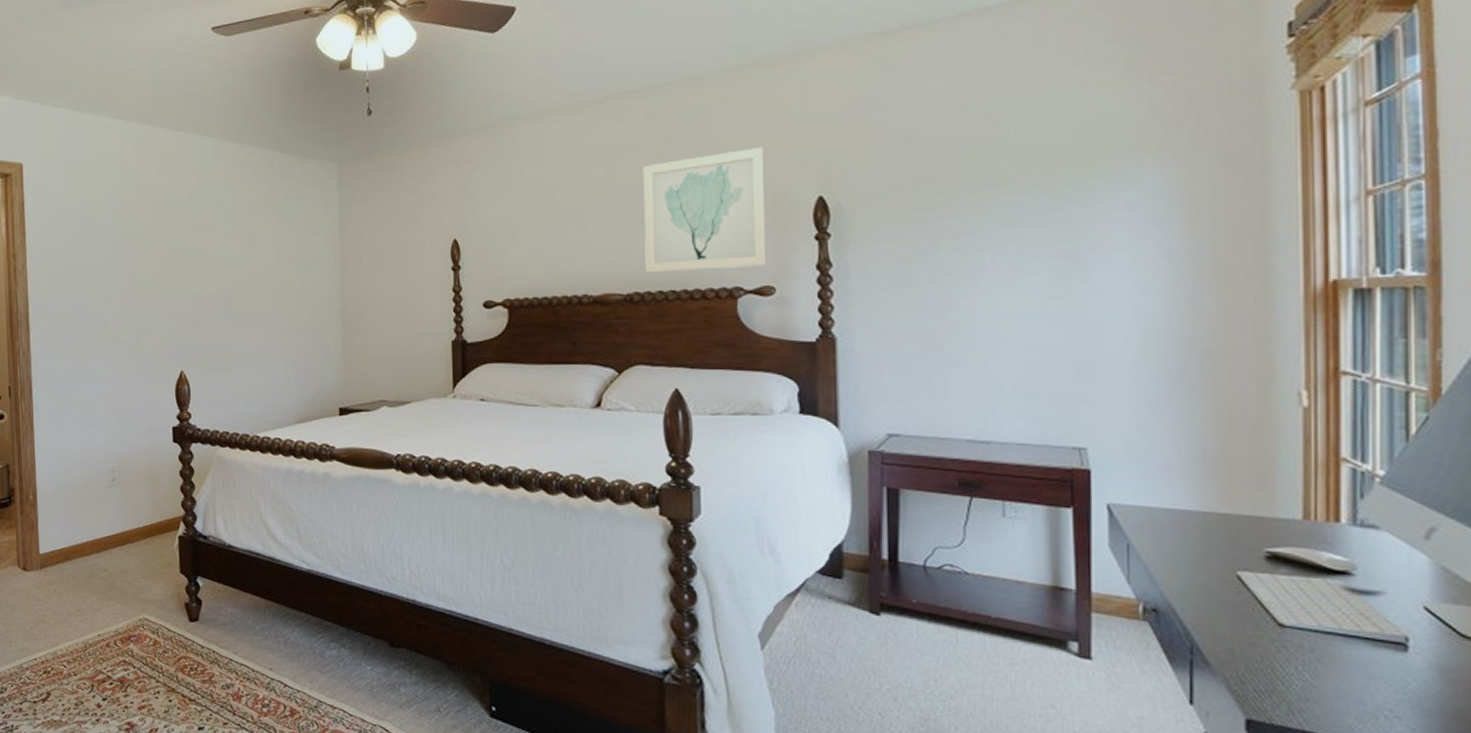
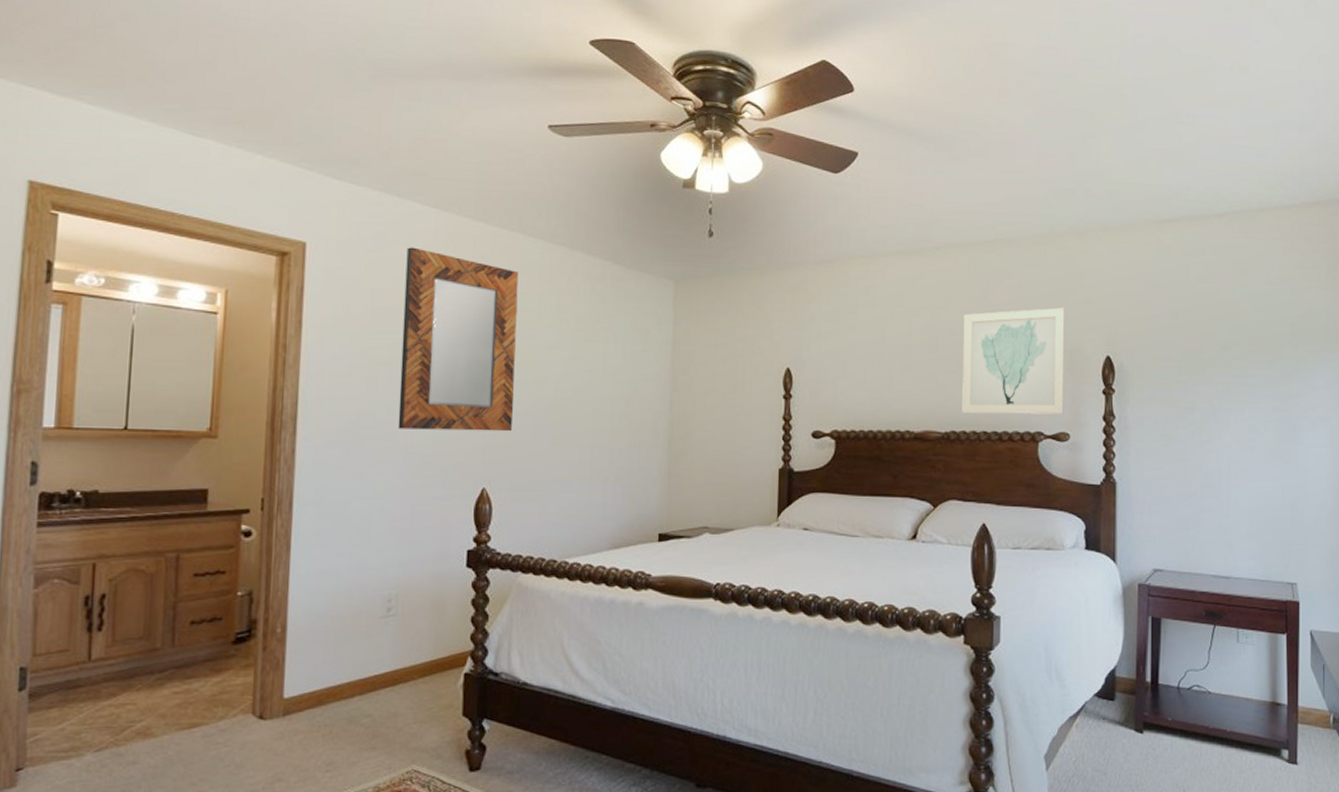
home mirror: none [102,157,202,321] -> present [398,247,519,432]

